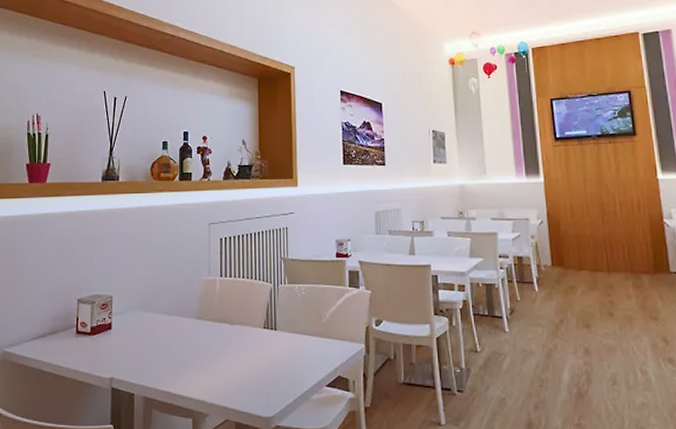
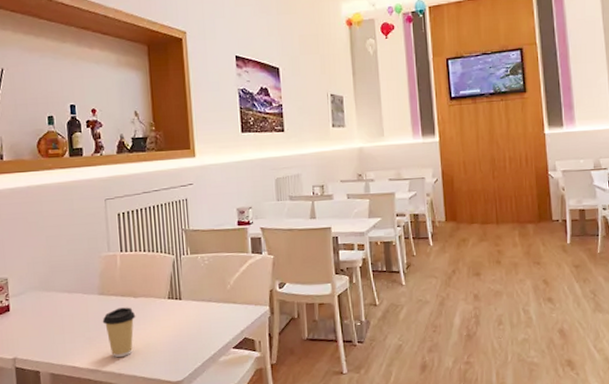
coffee cup: none [198,334,231,387] -> present [102,307,136,358]

